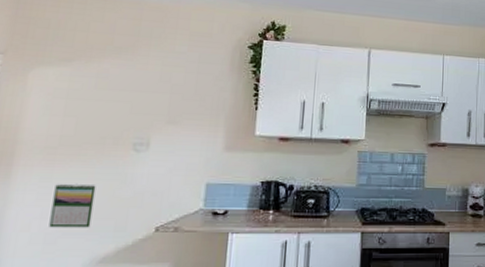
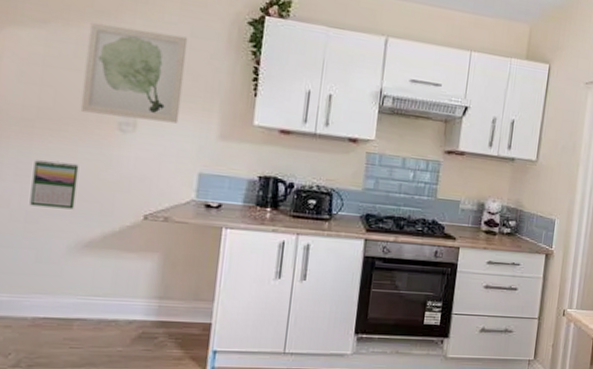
wall art: none [98,57,196,140] -> present [80,22,188,124]

